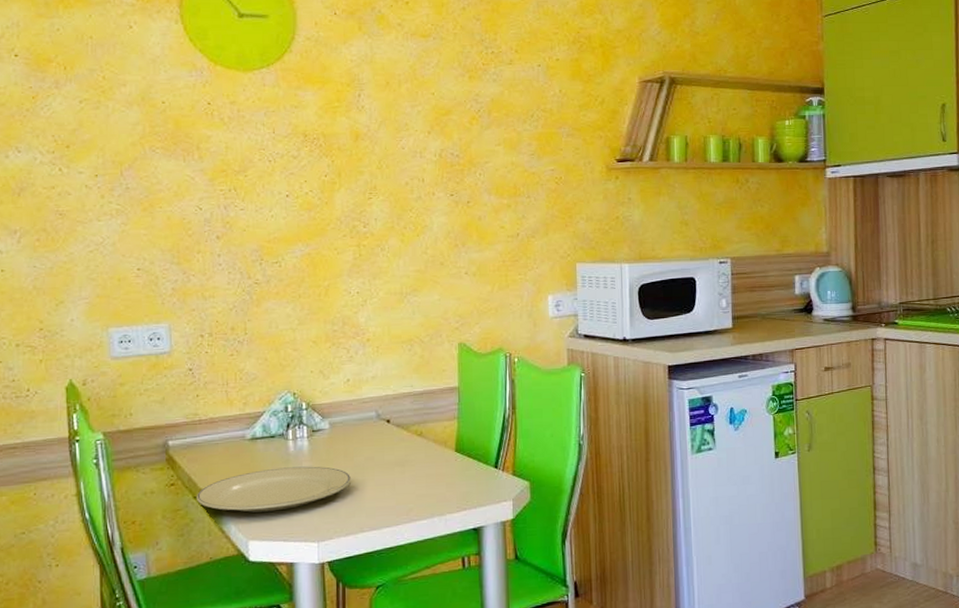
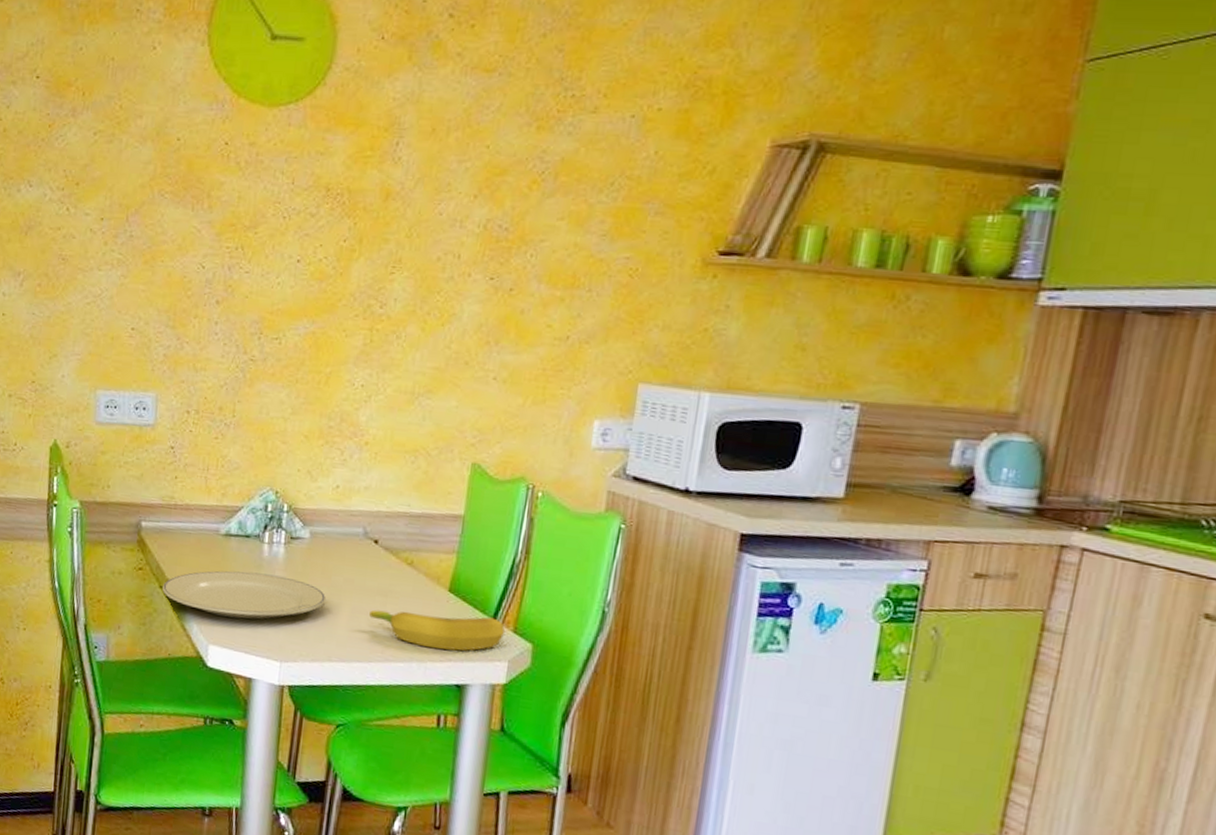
banana: none [391,466,507,503] -> present [369,609,506,651]

